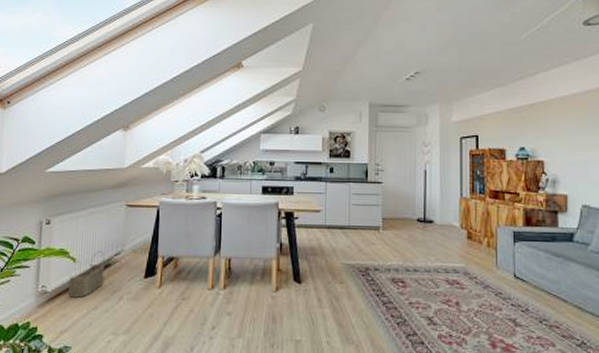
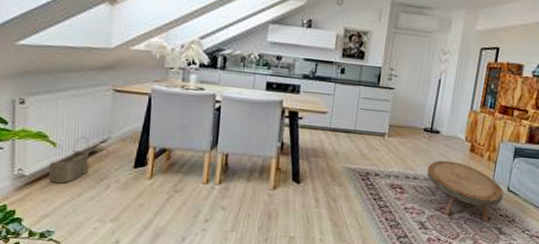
coffee table: none [426,250,511,314] -> present [427,160,504,222]

